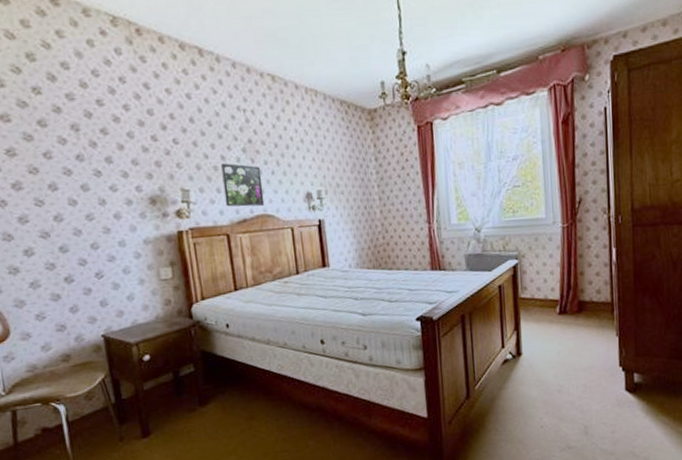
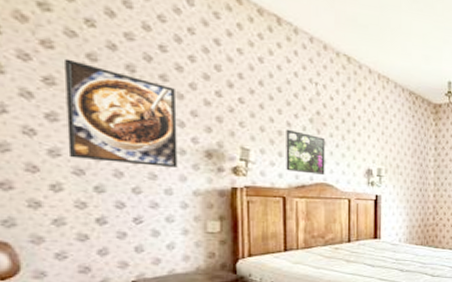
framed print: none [19,128,127,223] -> present [63,58,178,169]

